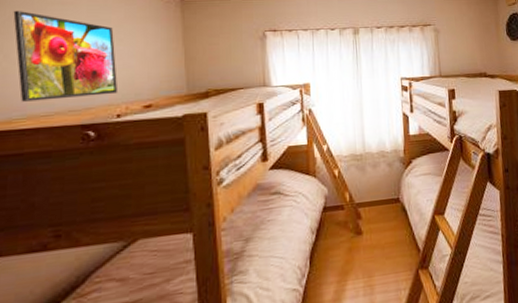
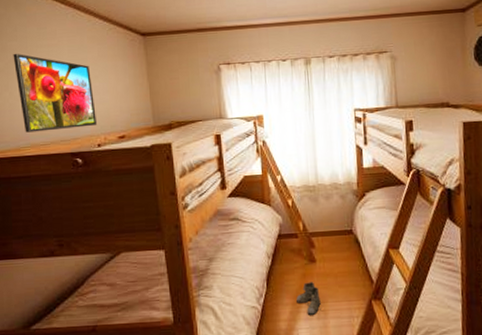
boots: none [342,256,367,294] -> present [296,282,321,316]

